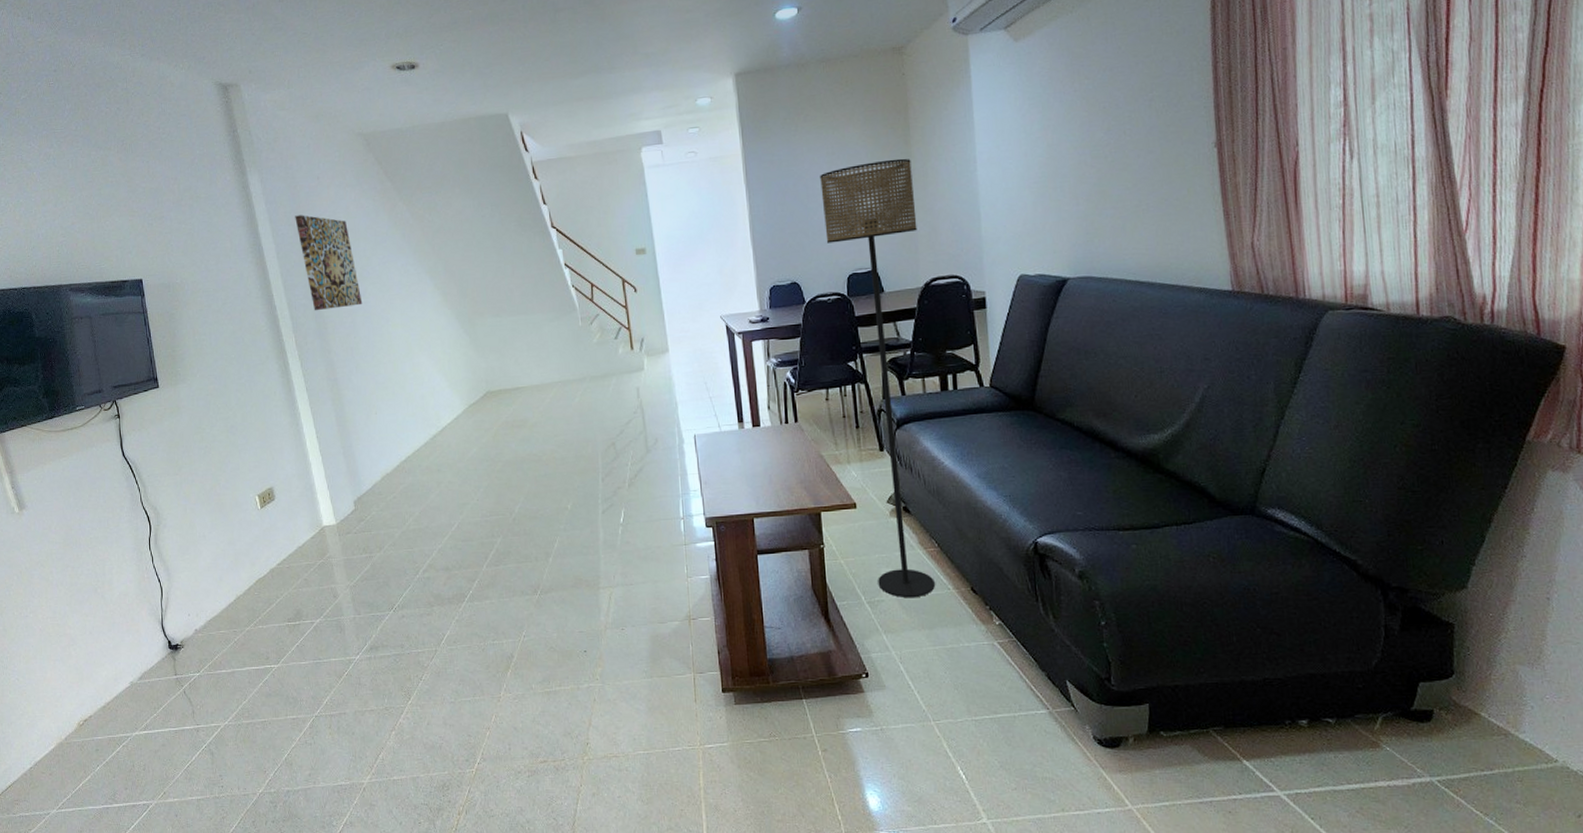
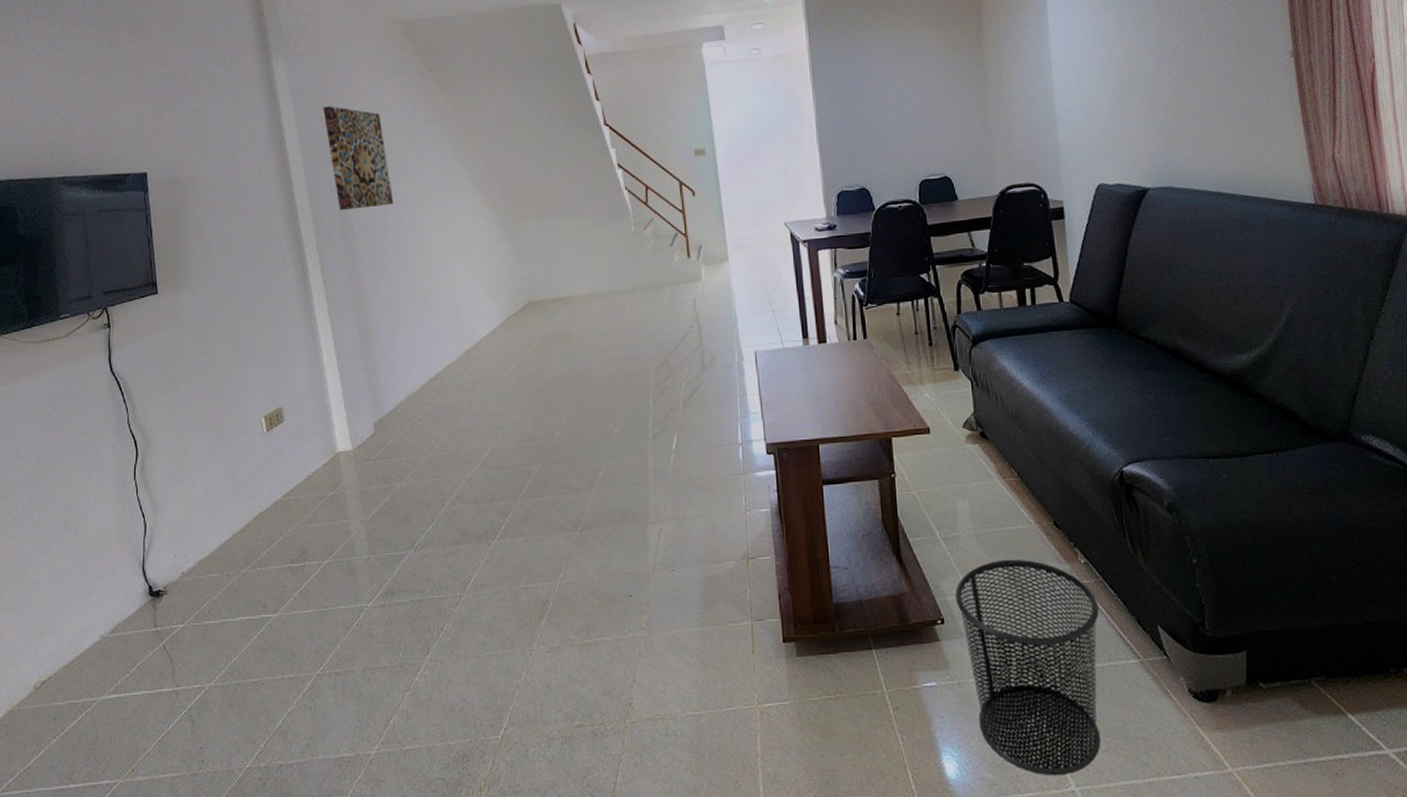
floor lamp: present [820,158,935,598] -> none [890,60,1015,534]
waste bin: none [879,620,1013,810] -> present [955,559,1101,776]

